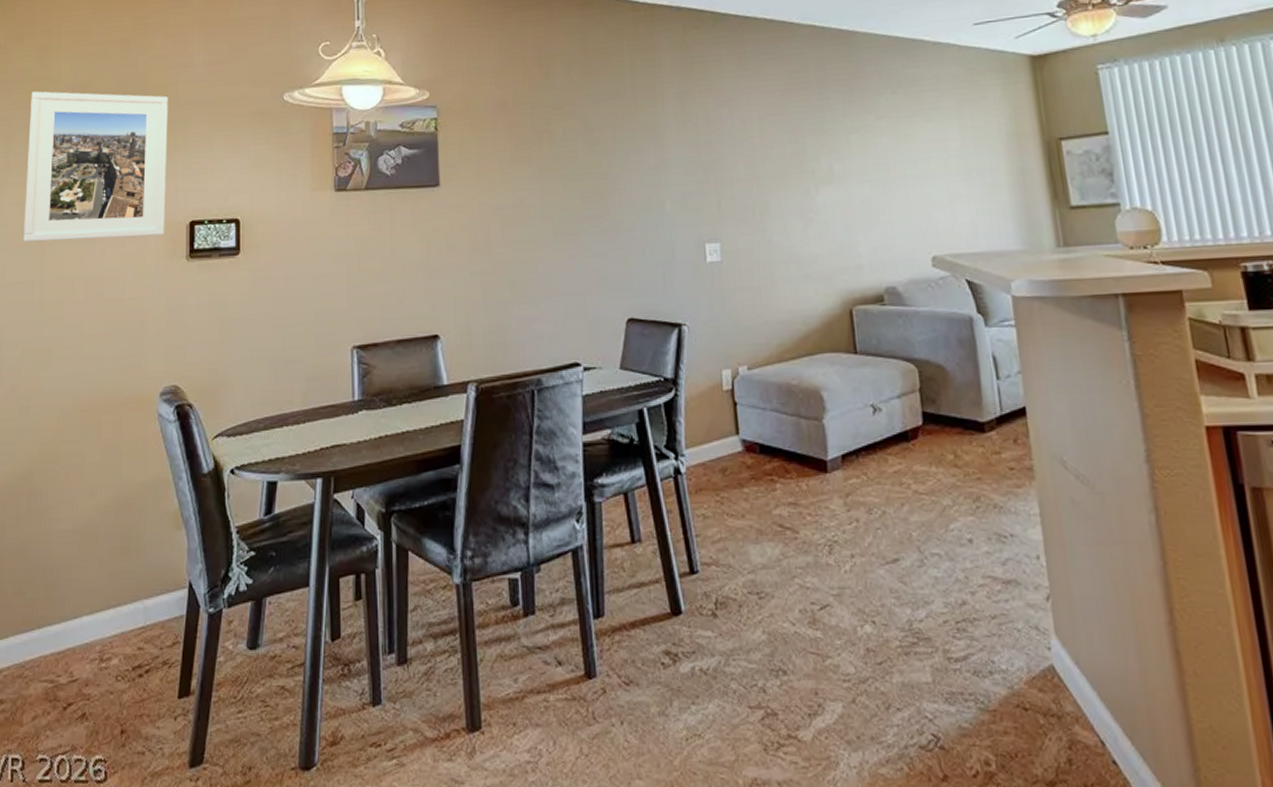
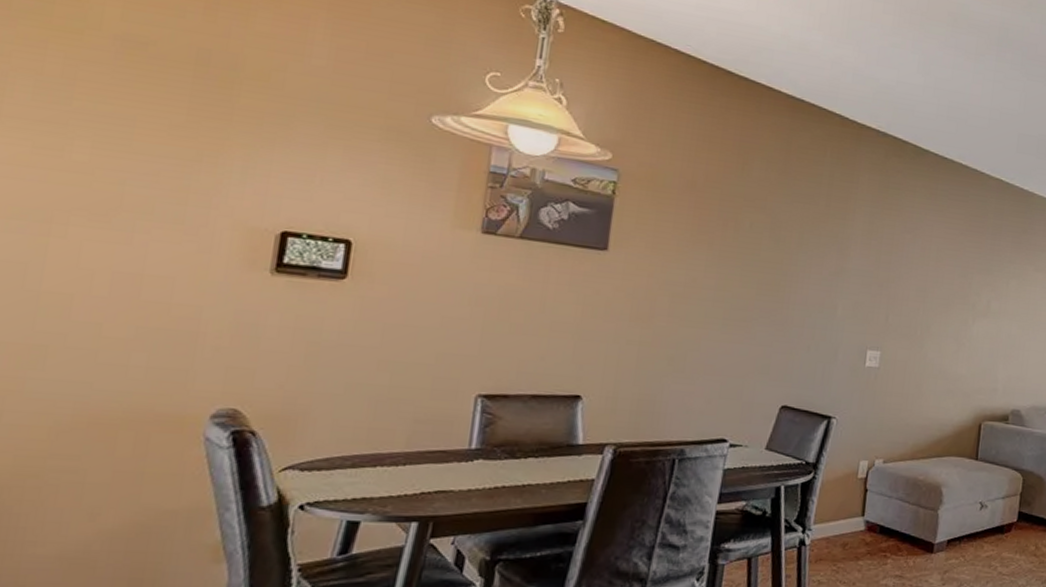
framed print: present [23,91,168,243] -> none [16,29,270,240]

